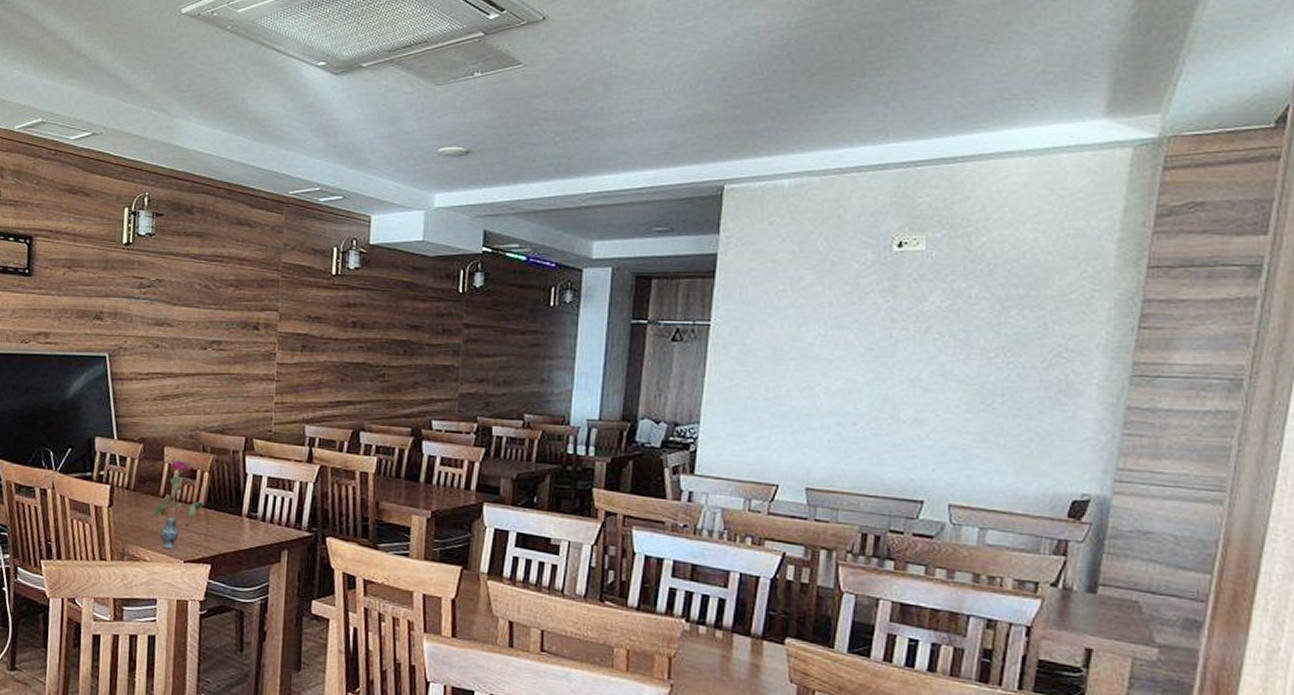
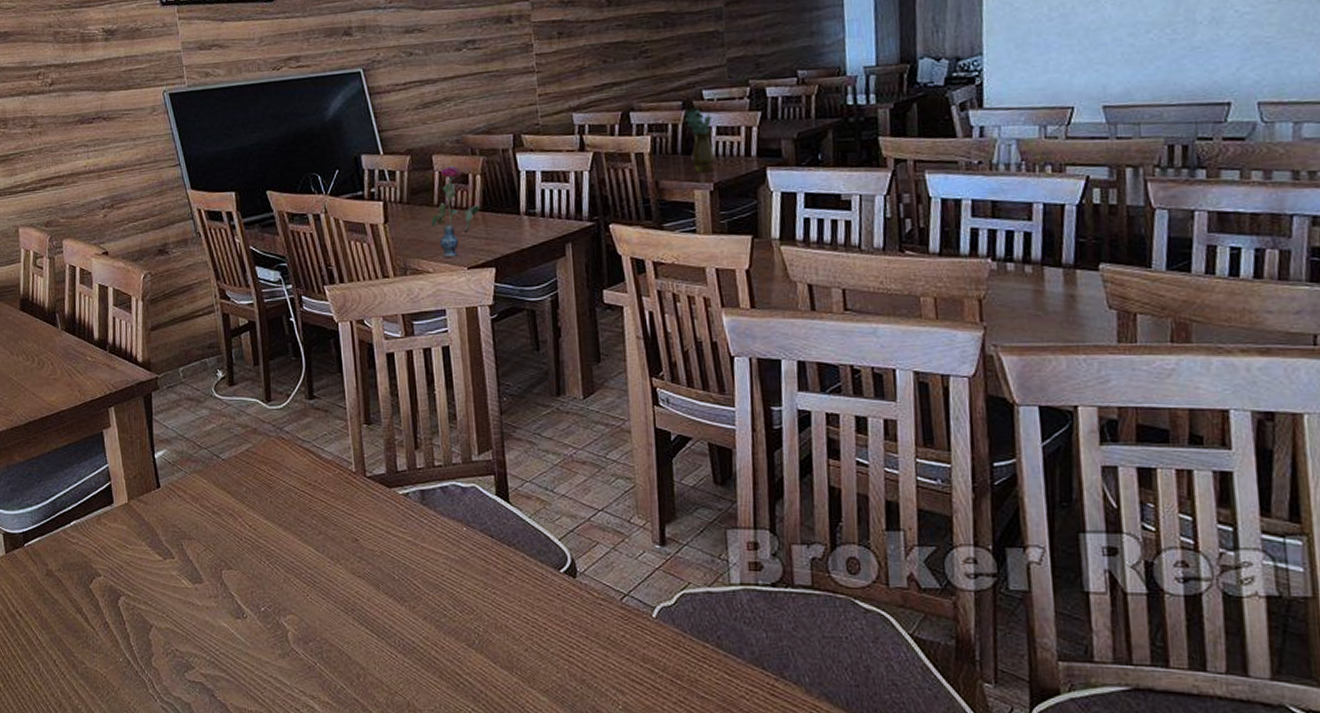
vase: none [412,435,437,500] -> present [685,108,715,173]

